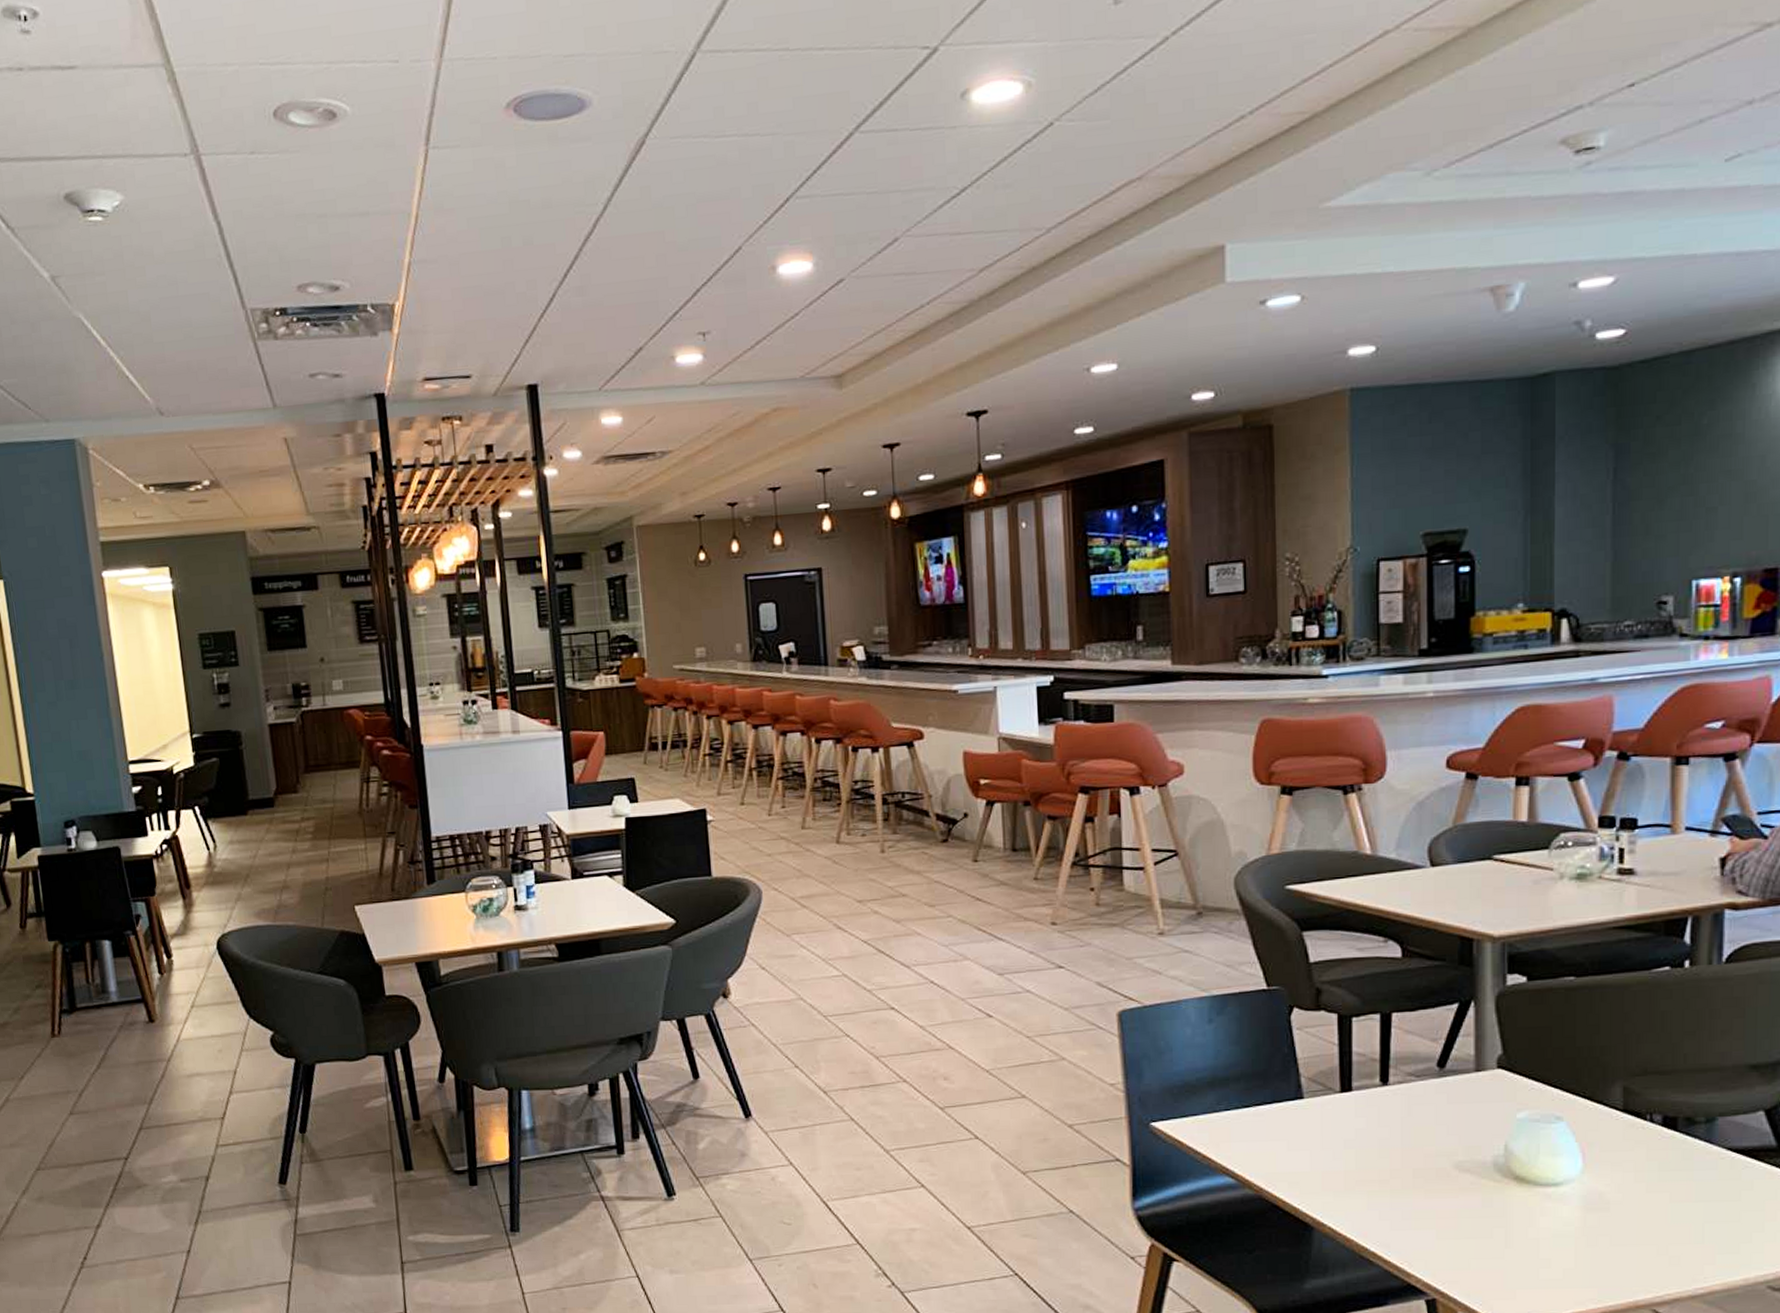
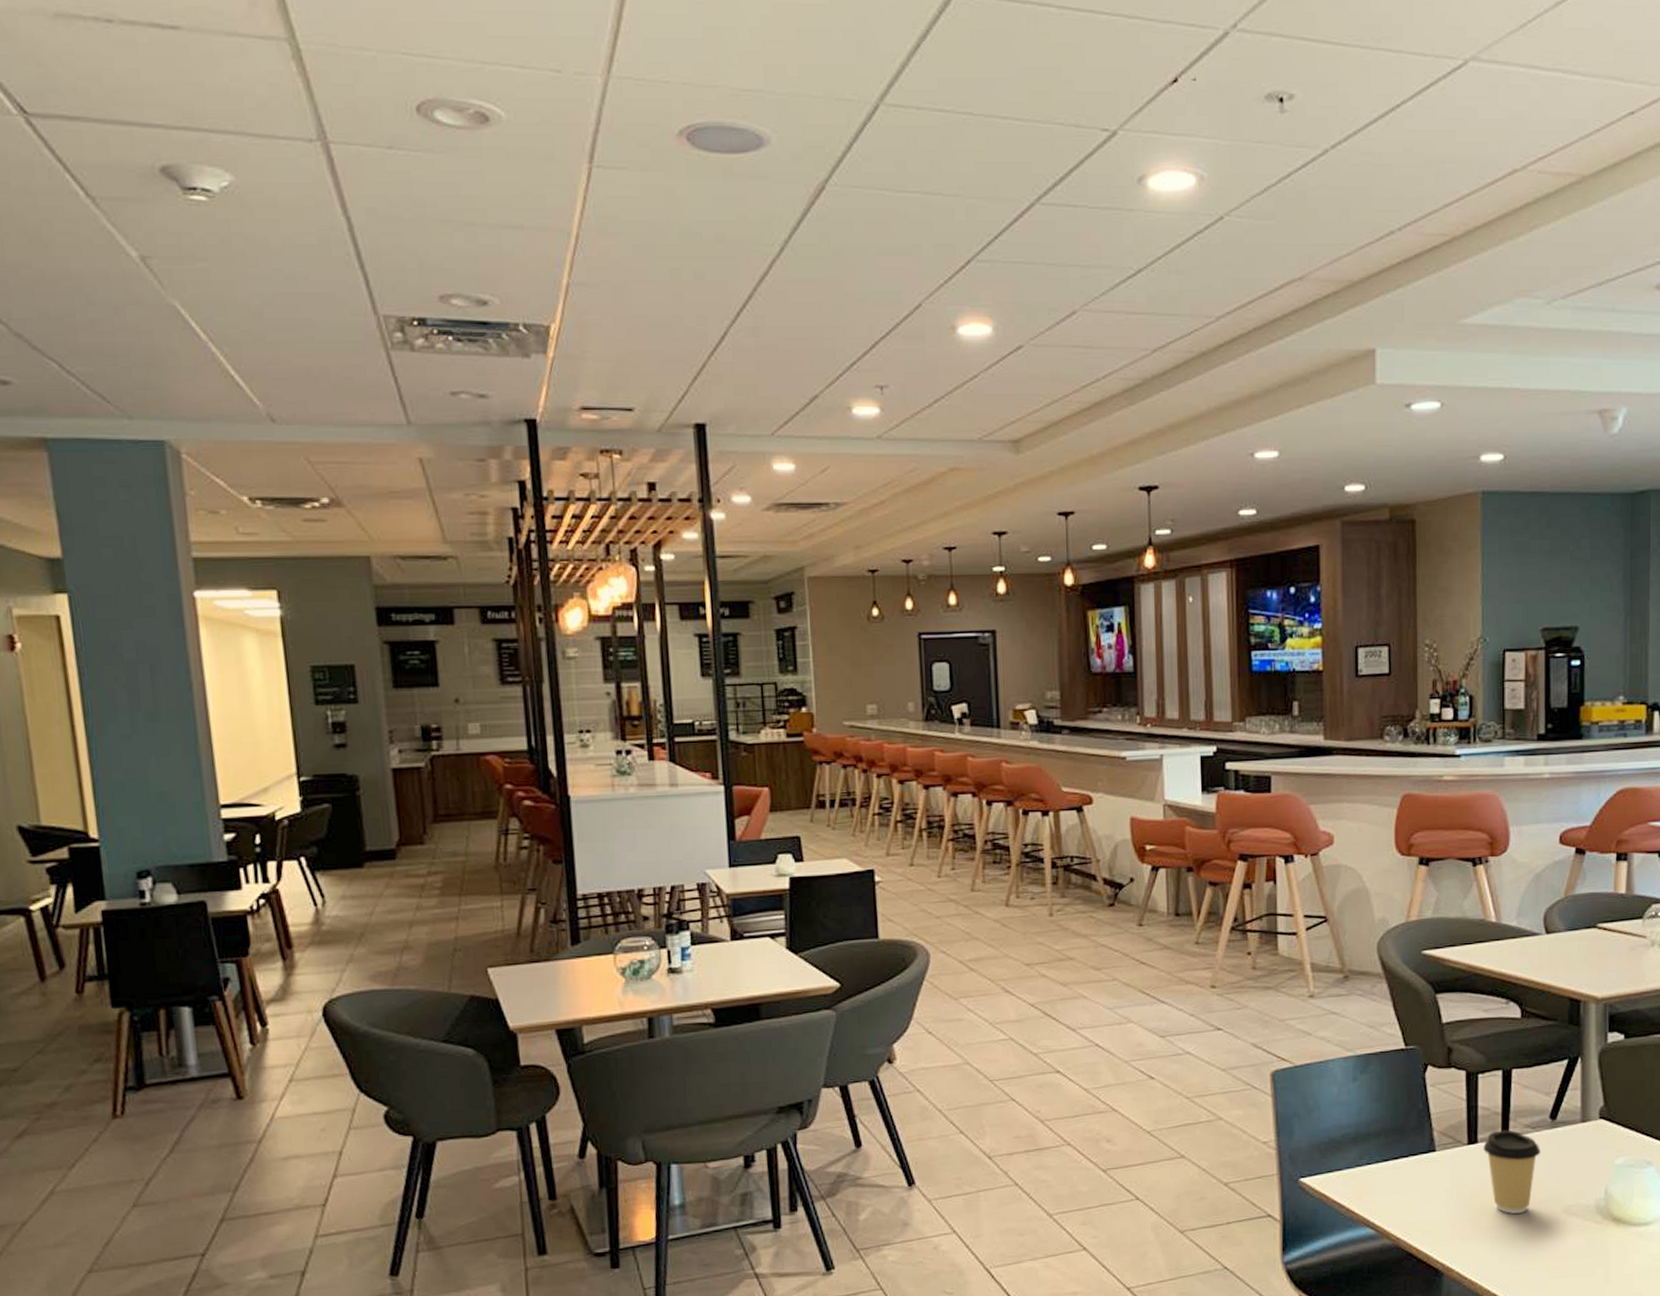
coffee cup: none [1359,1077,1426,1168] -> present [1483,1130,1540,1214]

